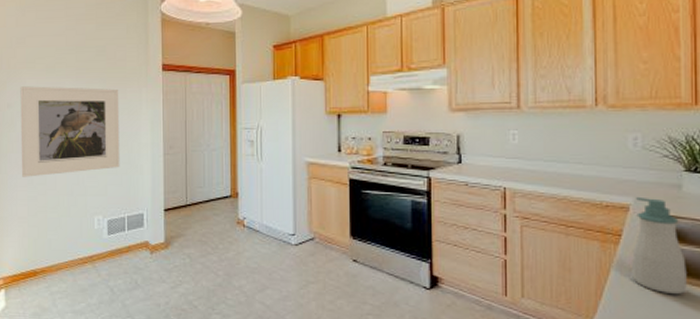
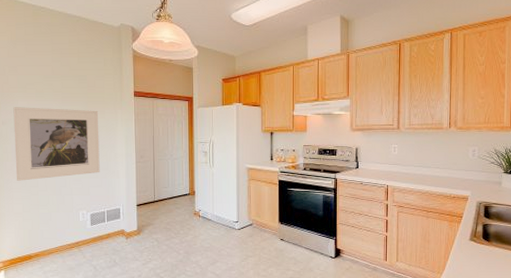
soap bottle: present [632,196,687,295] -> none [468,190,502,256]

